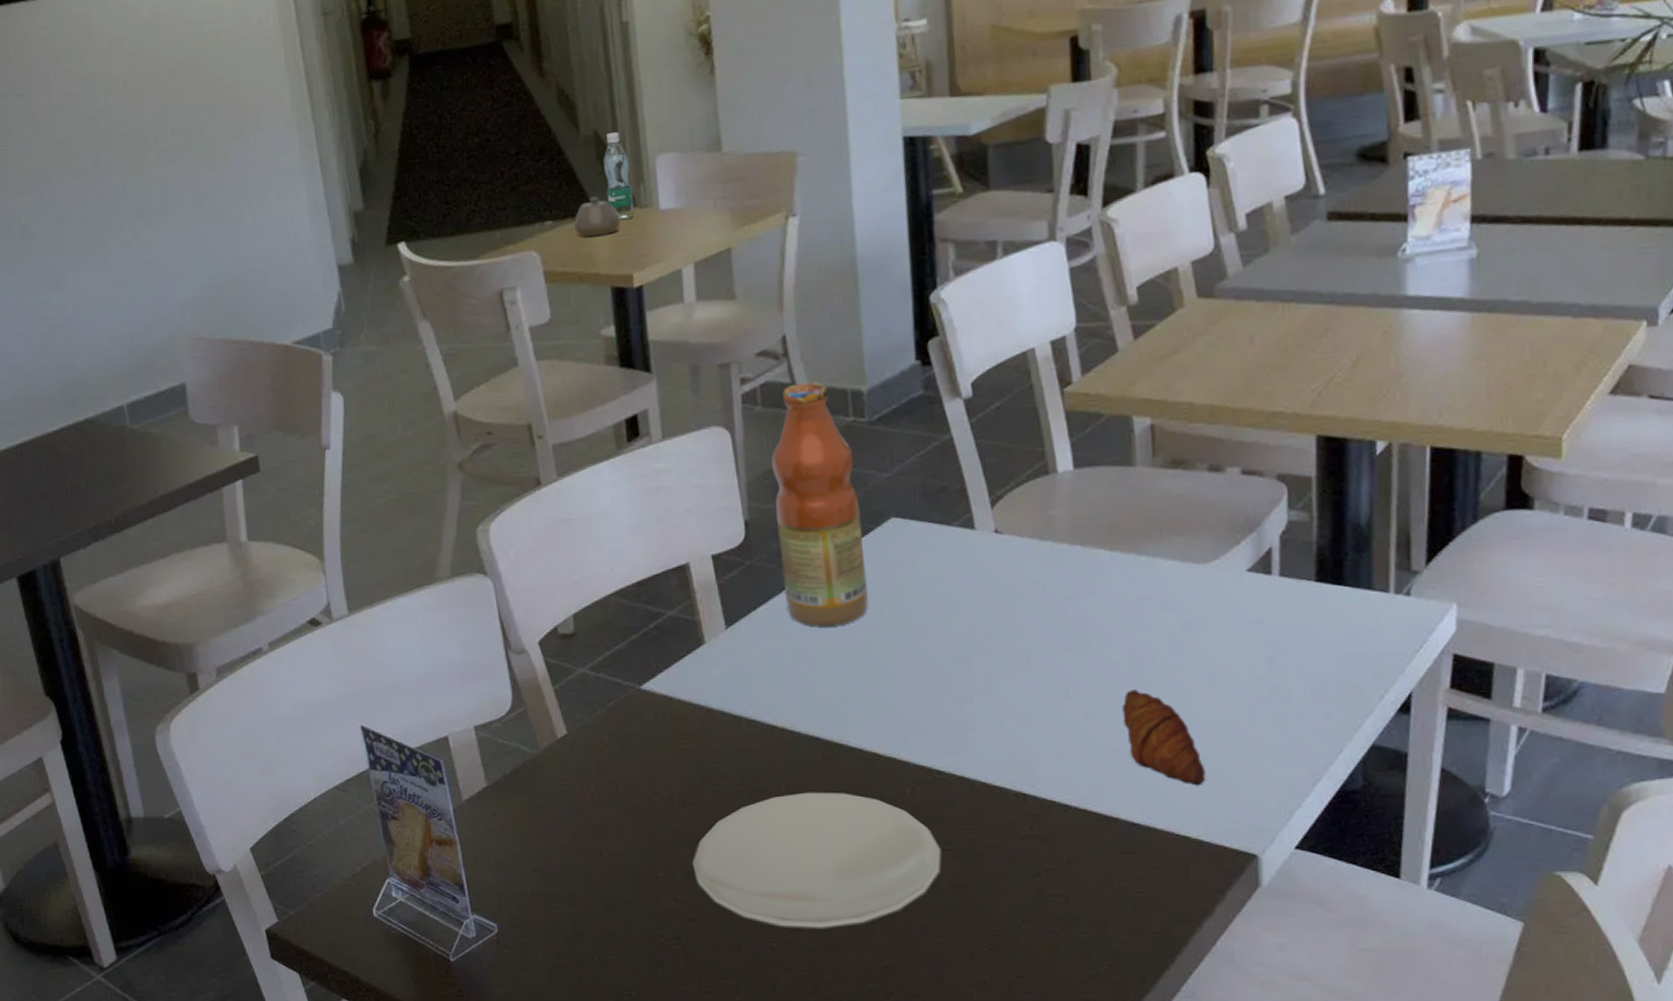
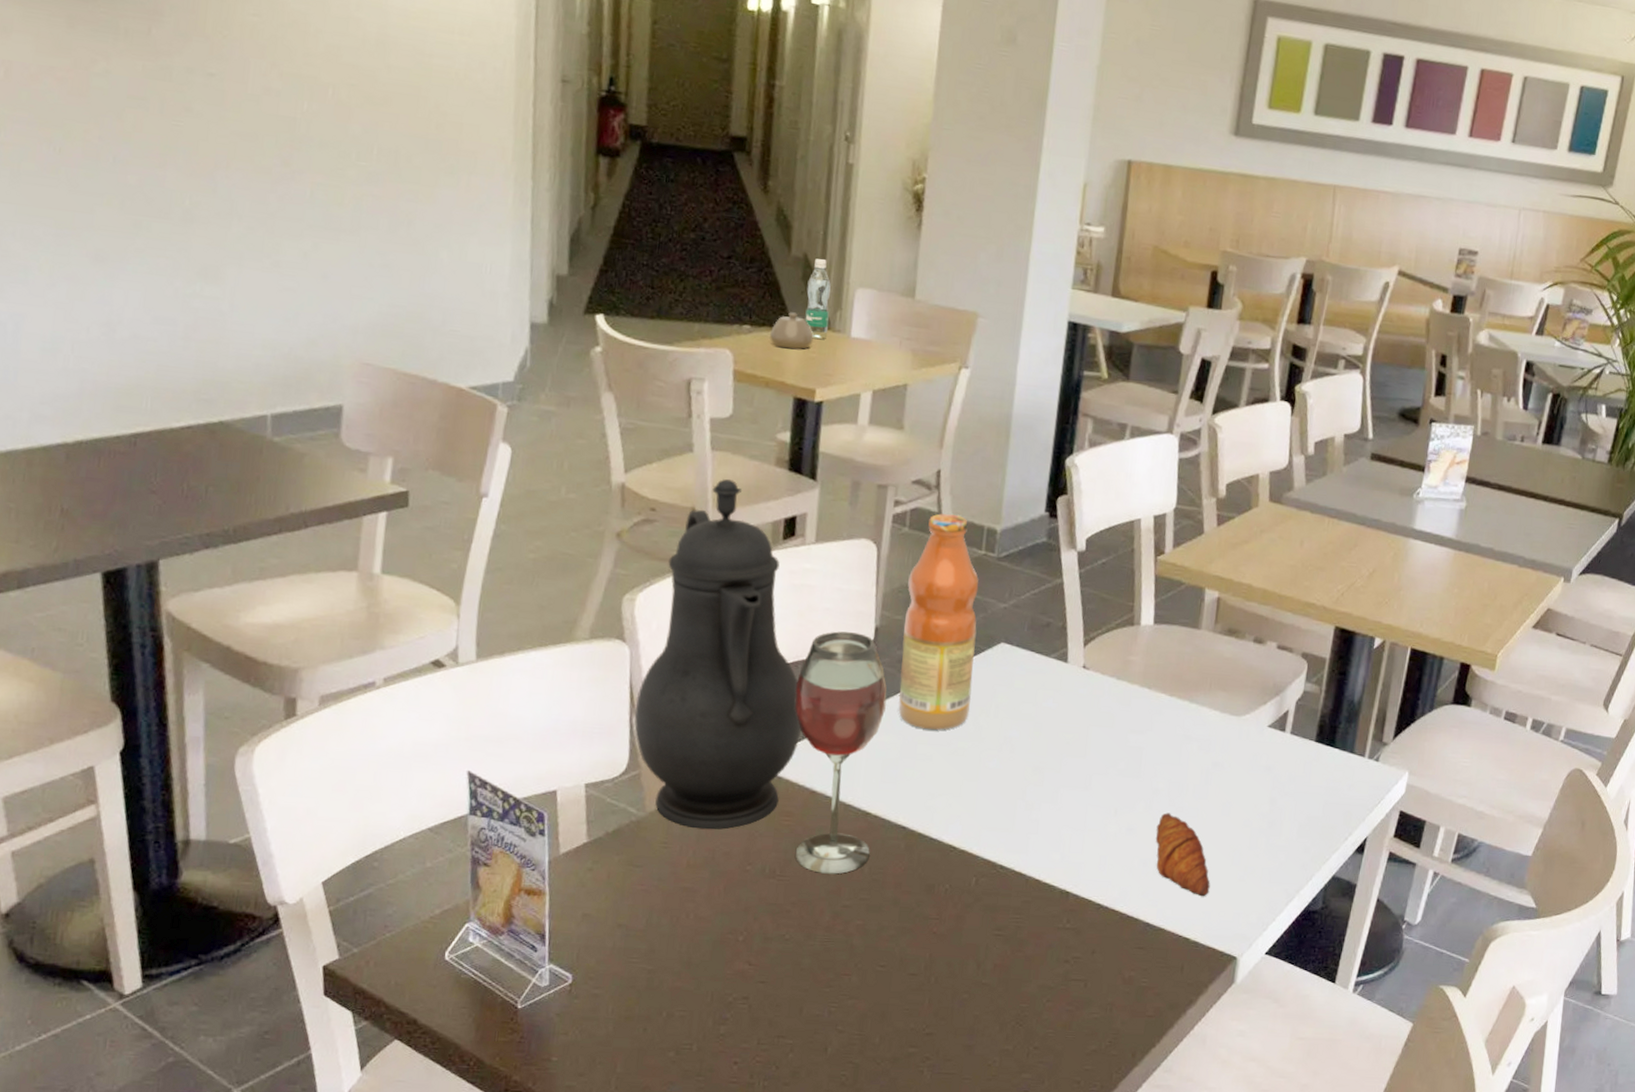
coffeepot: none [508,387,685,762] -> present [634,478,802,830]
wineglass: none [670,530,784,797] -> present [794,631,887,874]
saucer: present [691,792,944,930] -> none [770,874,994,998]

